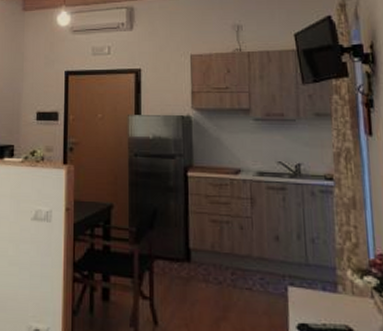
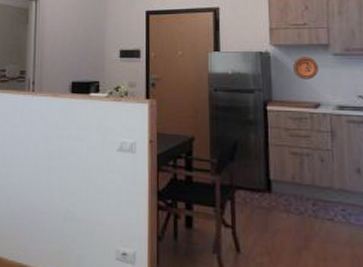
decorative plate: none [213,121,240,145] -> present [292,57,319,80]

